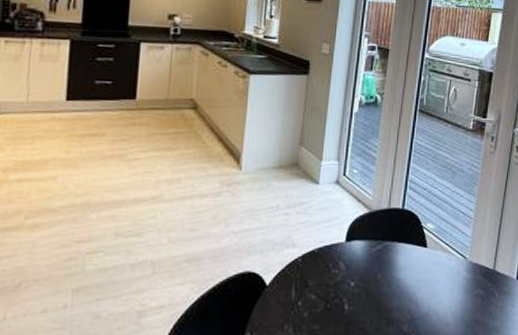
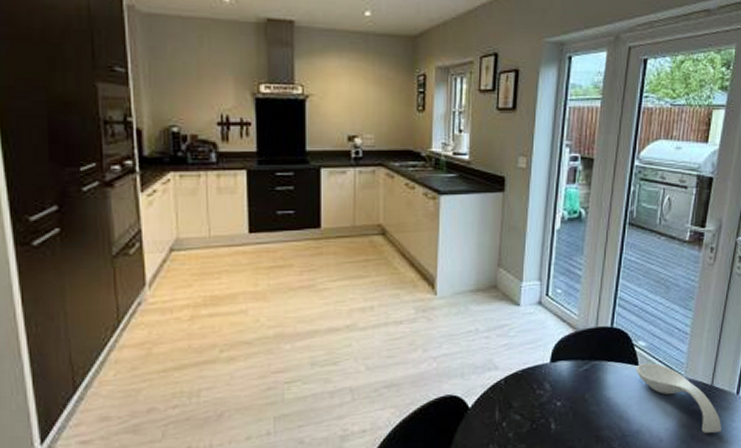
spoon rest: none [424,246,503,319] -> present [635,363,722,433]

